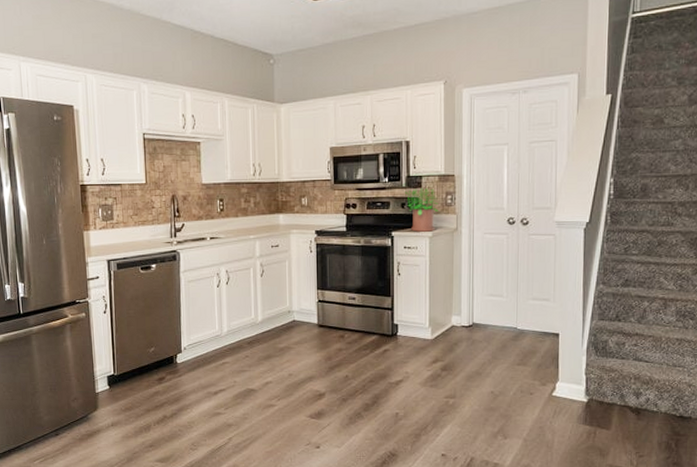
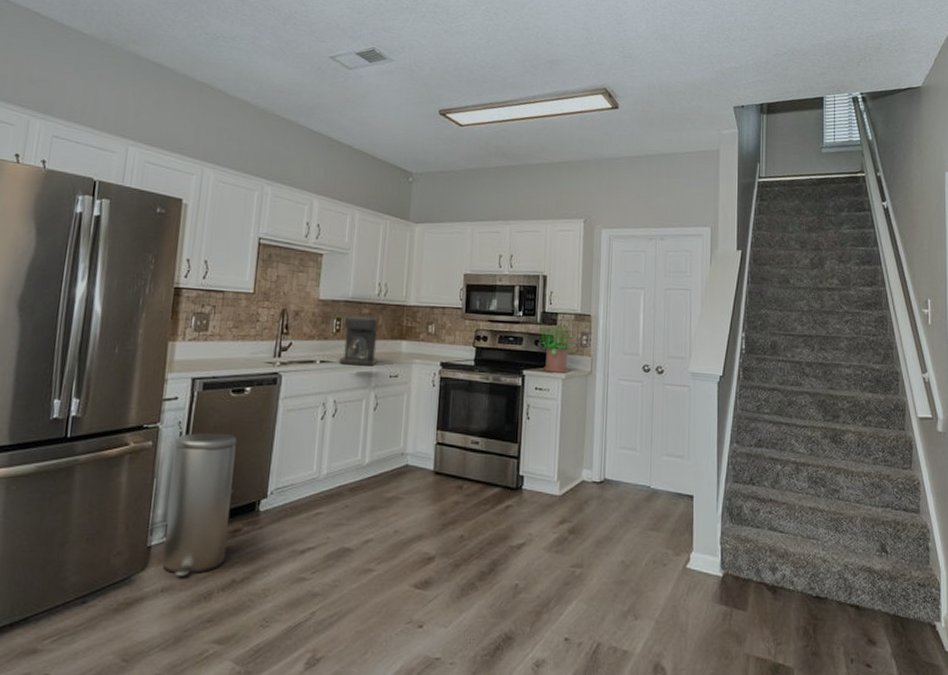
pedal bin: none [103,303,156,414] -> present [162,432,237,576]
coffee maker: none [226,195,259,239] -> present [339,315,379,366]

